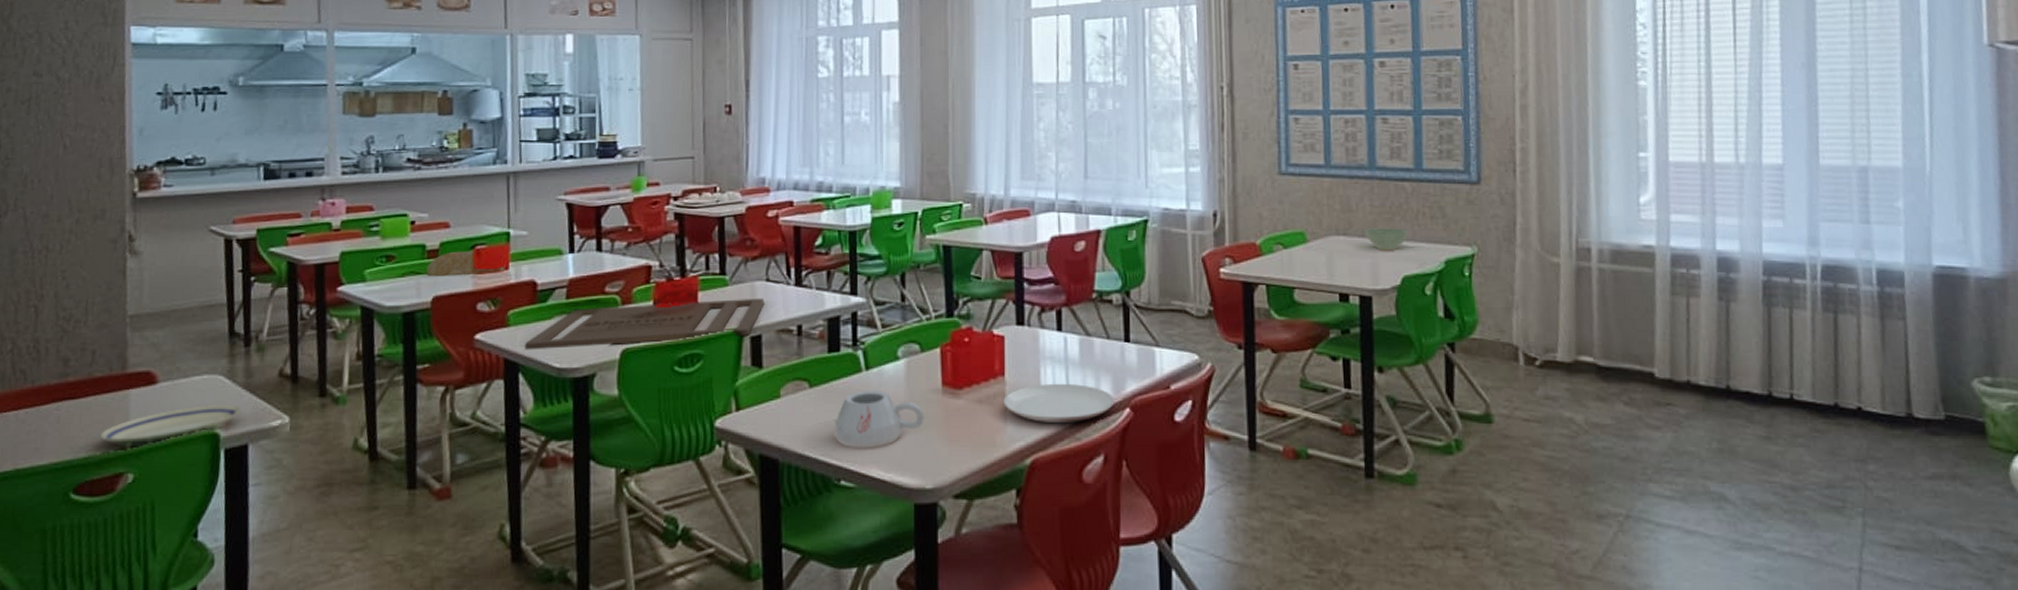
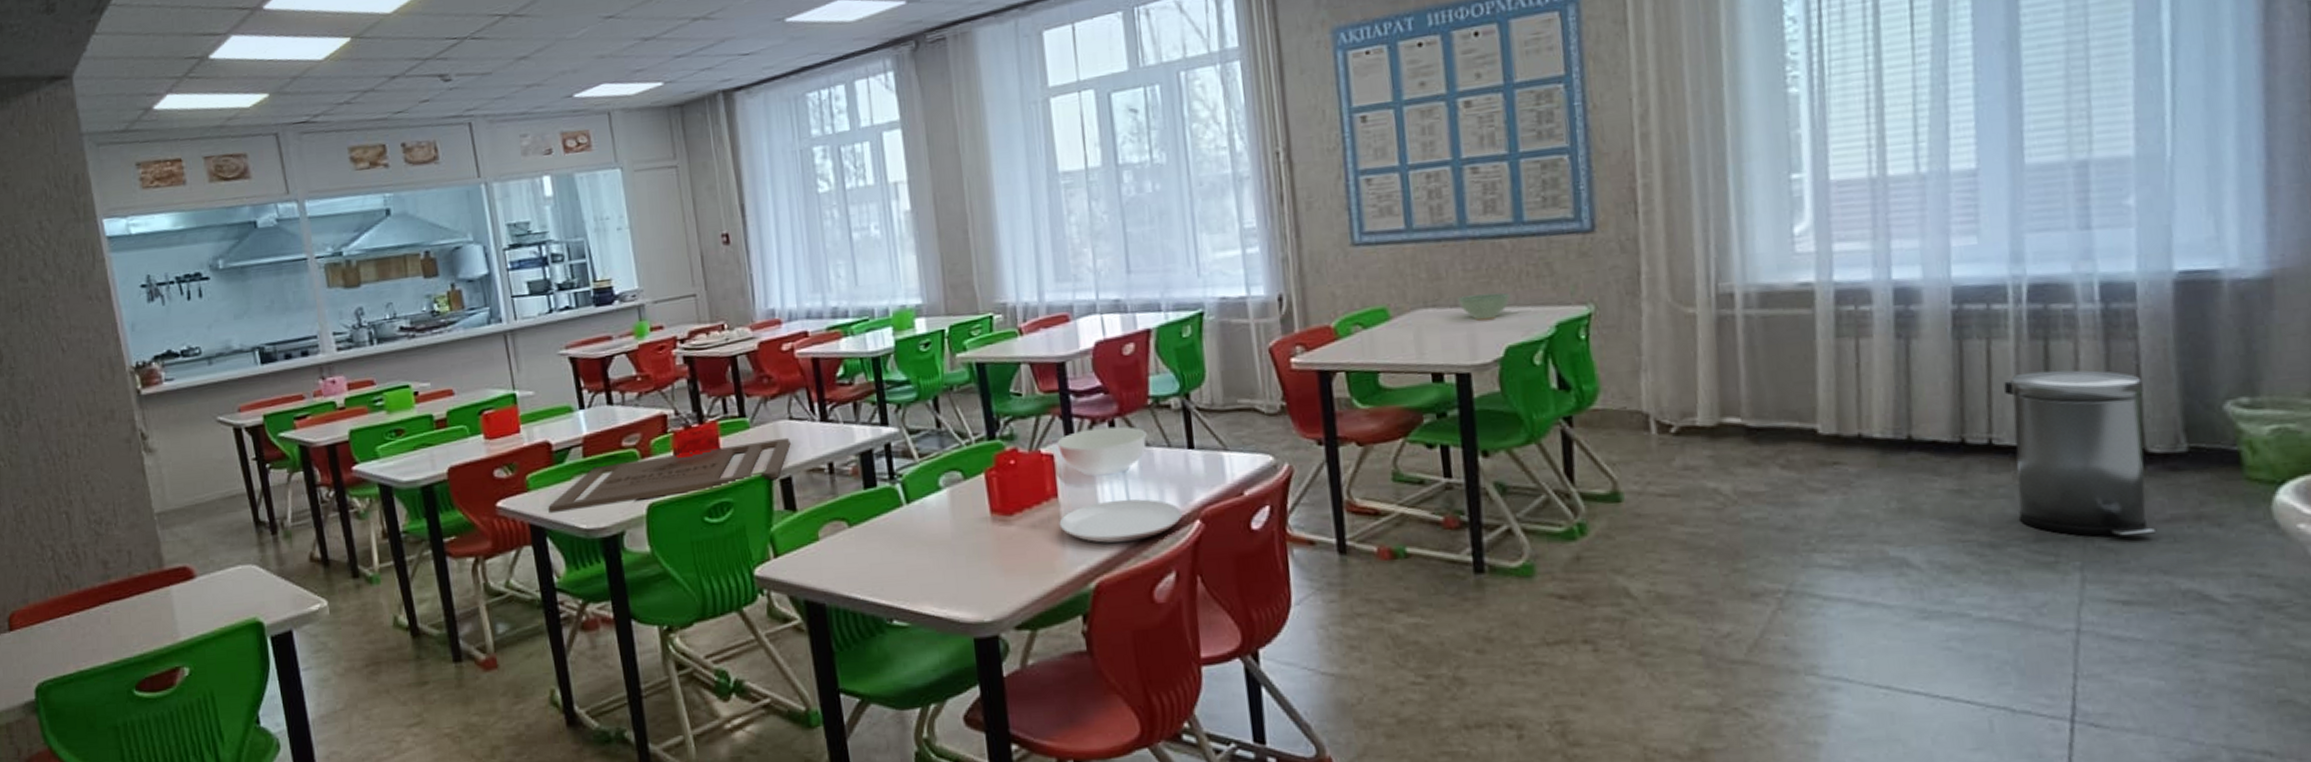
plate: present [100,404,241,447] -> none [151,592,279,643]
bread: present [426,251,506,276] -> none [437,417,517,447]
cup: present [834,390,924,449] -> none [879,523,976,586]
bowl: none [1008,315,1089,360] -> present [1057,426,1147,477]
pedal bin: none [1803,340,1921,488] -> present [2004,370,2155,538]

